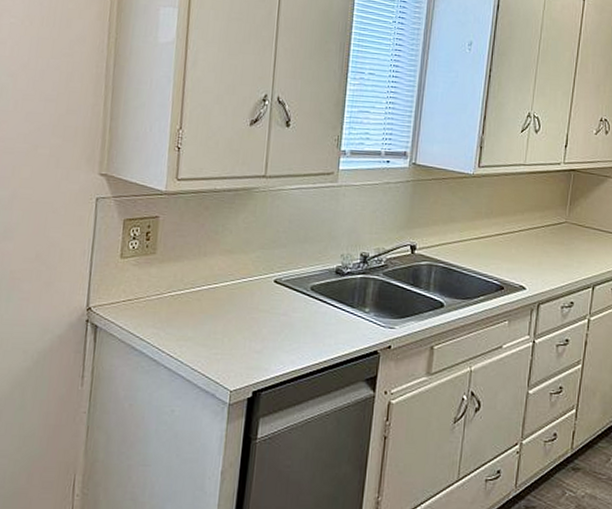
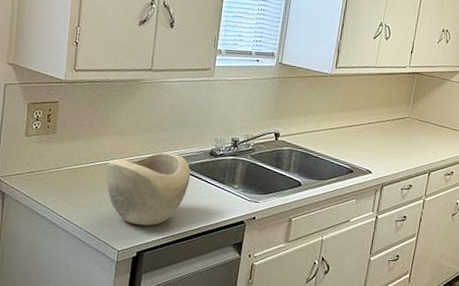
decorative bowl: none [215,272,314,361] -> present [106,152,191,226]

